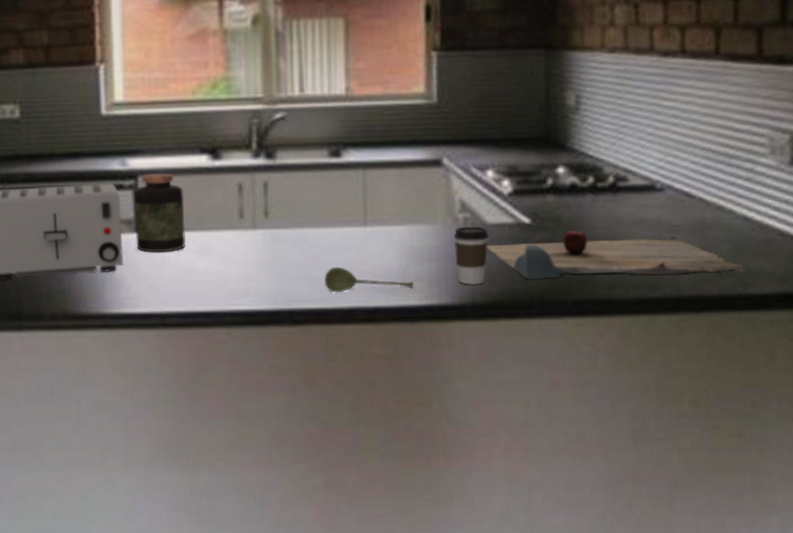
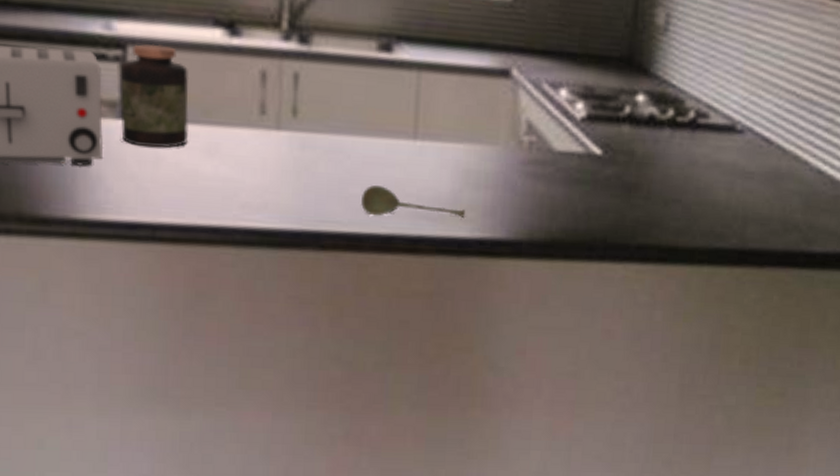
coffee cup: present [453,226,488,285] -> none [515,151,554,219]
cutting board: present [486,229,747,279] -> none [551,166,813,226]

